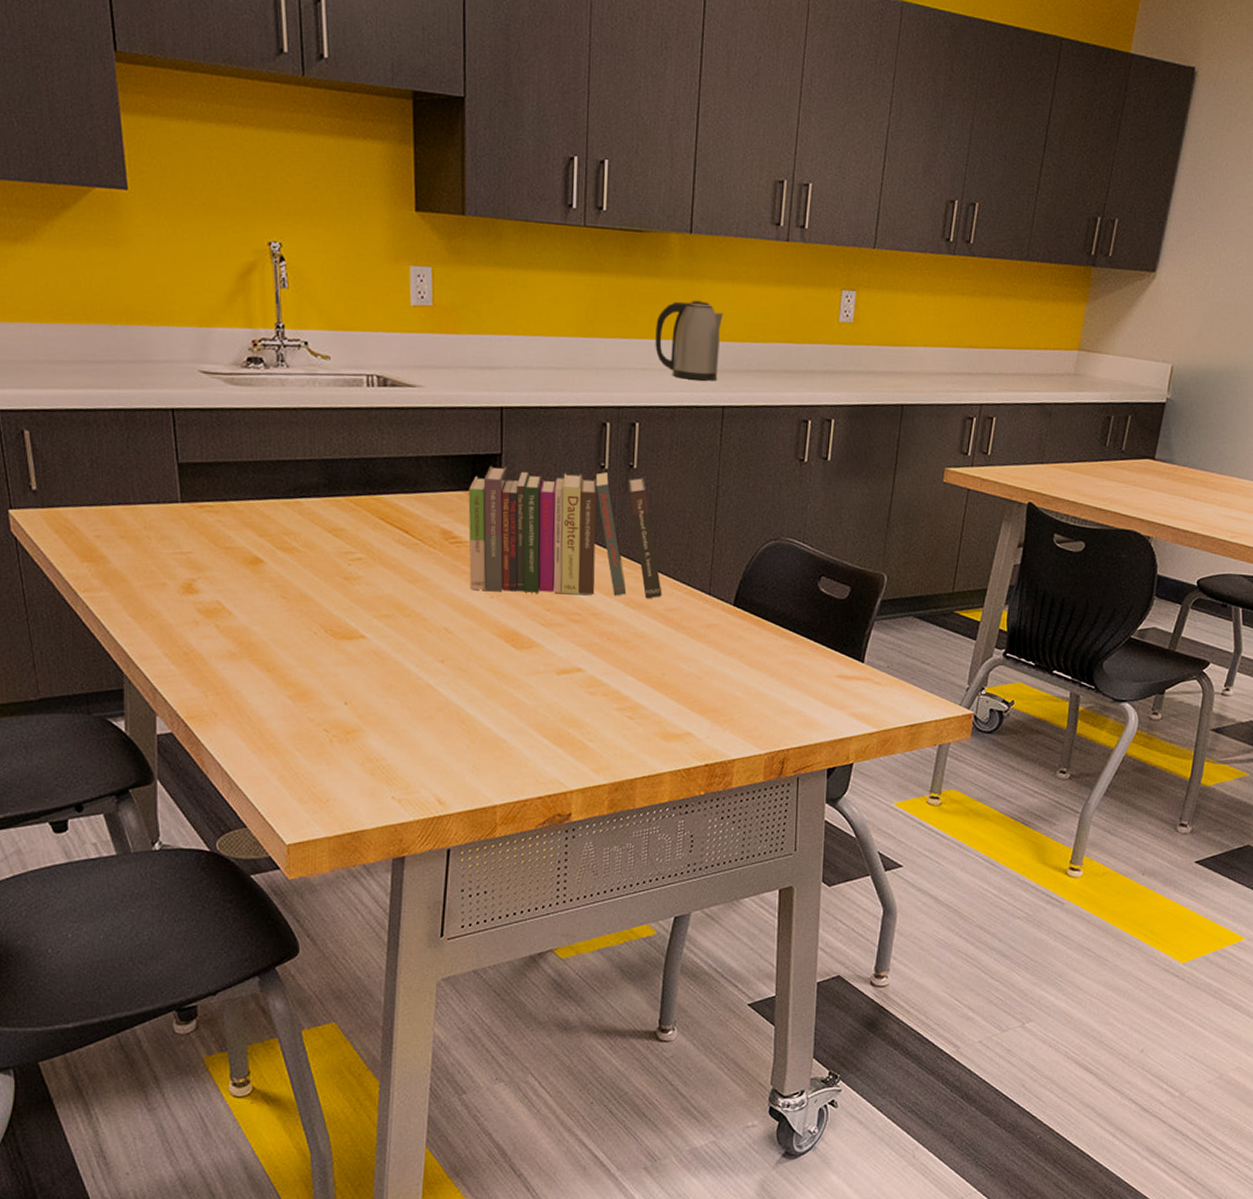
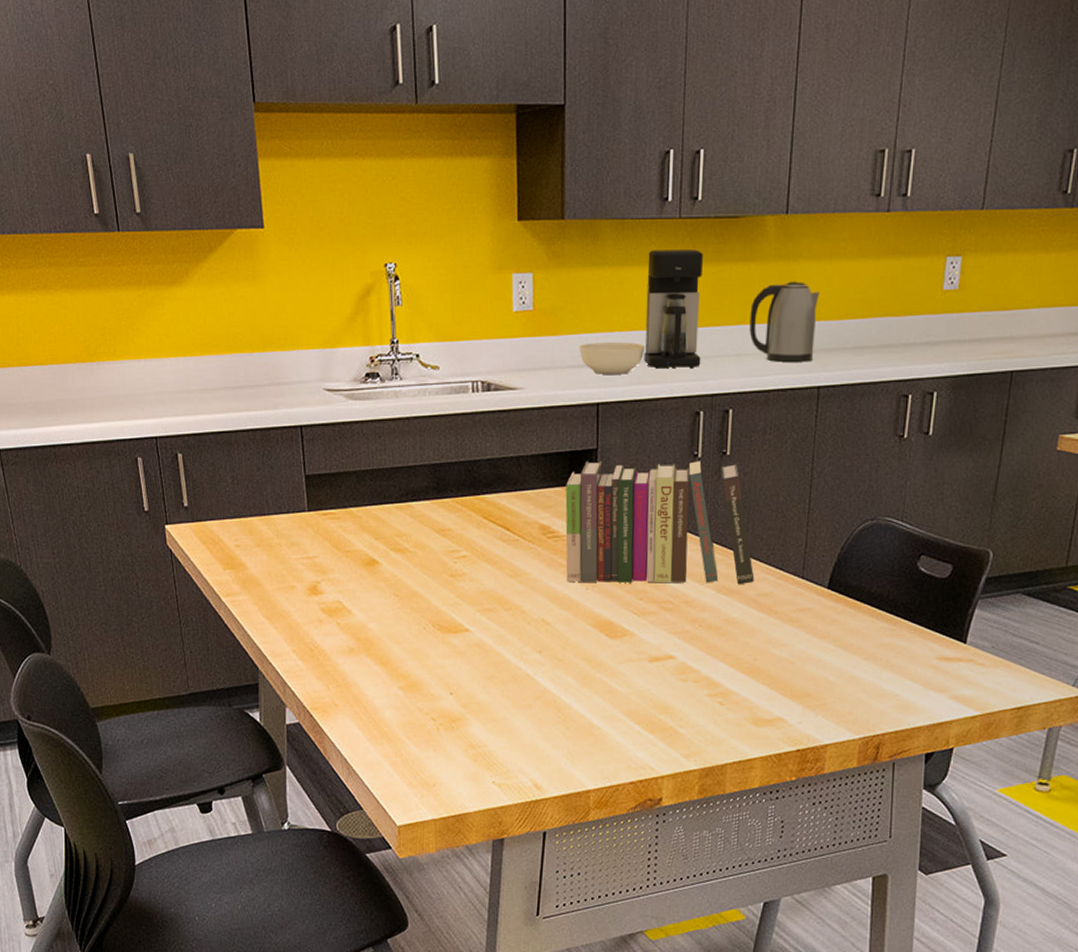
bowl: none [482,344,551,380] -> present [579,343,646,374]
coffee maker: none [549,256,608,378] -> present [644,250,703,369]

